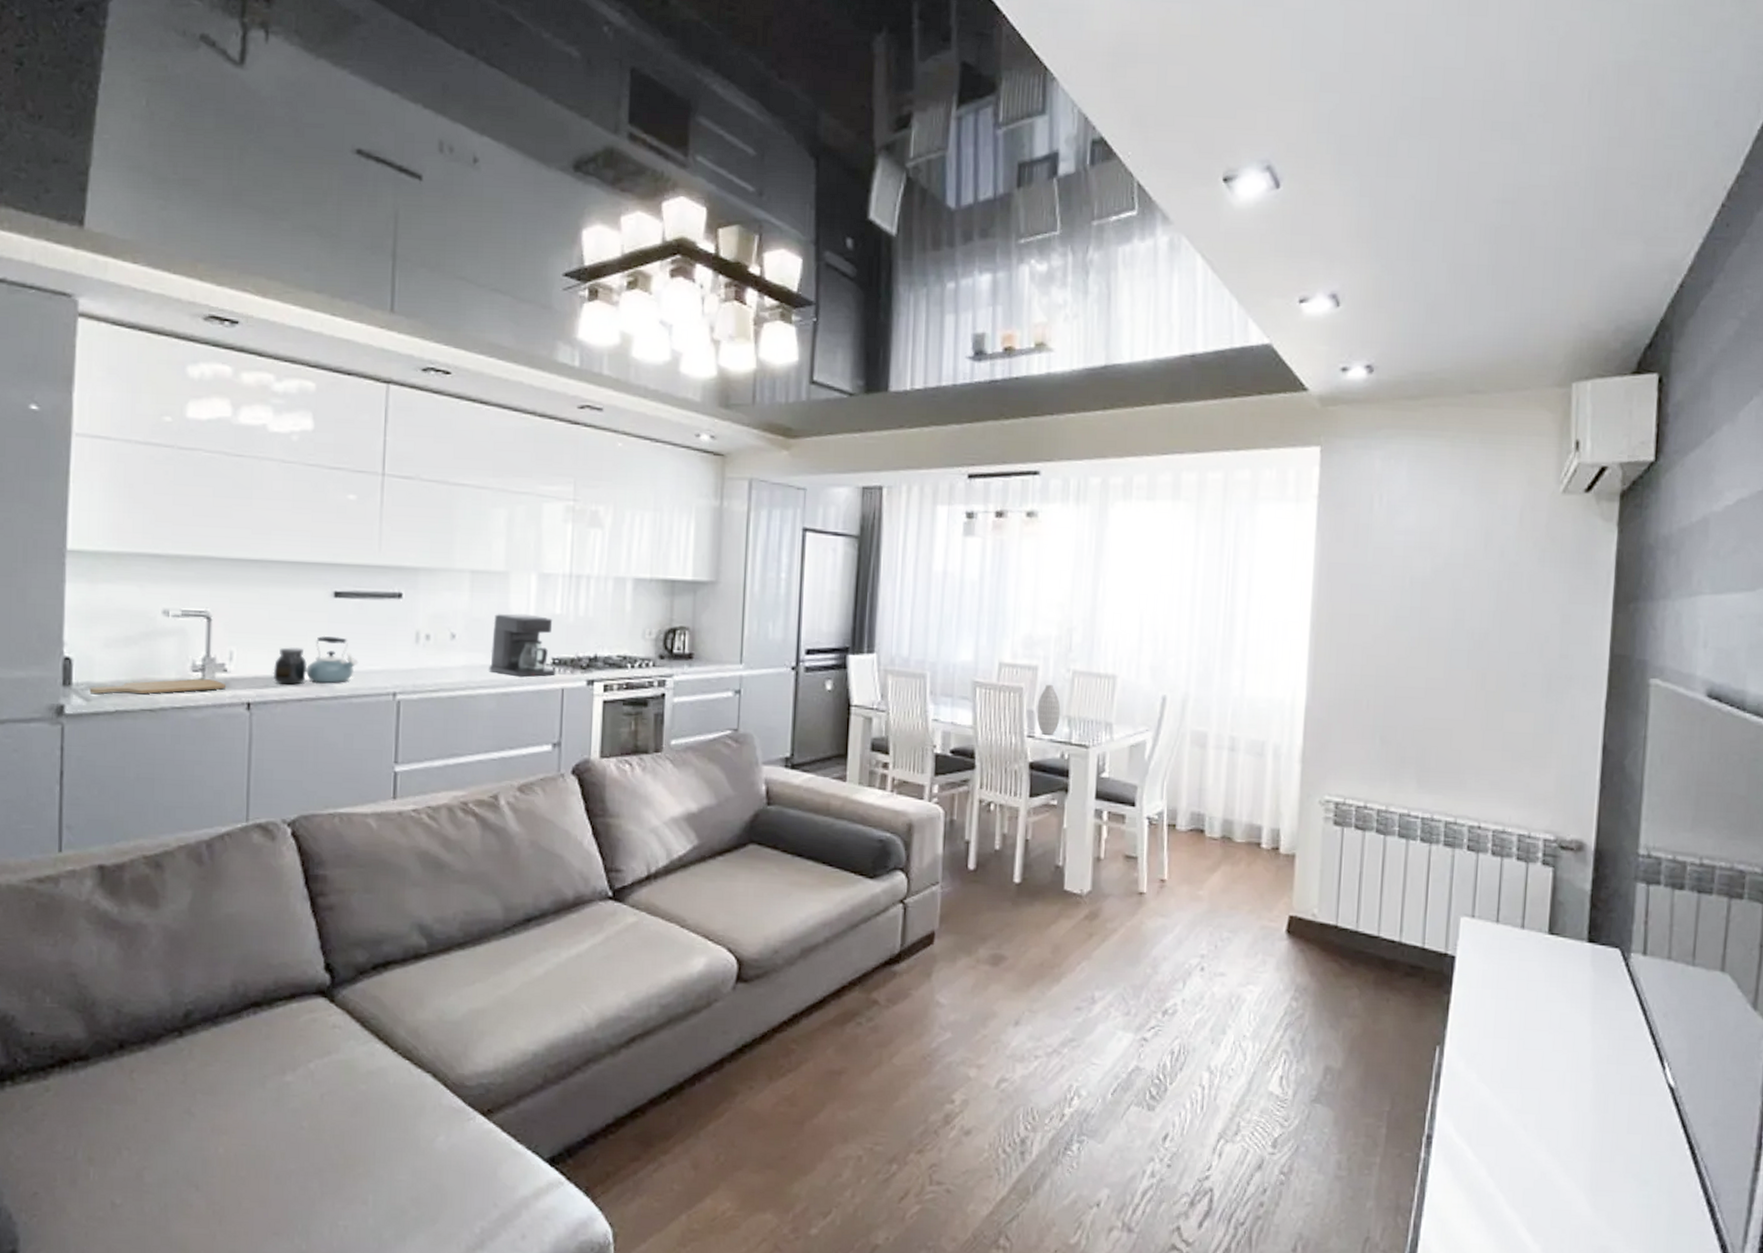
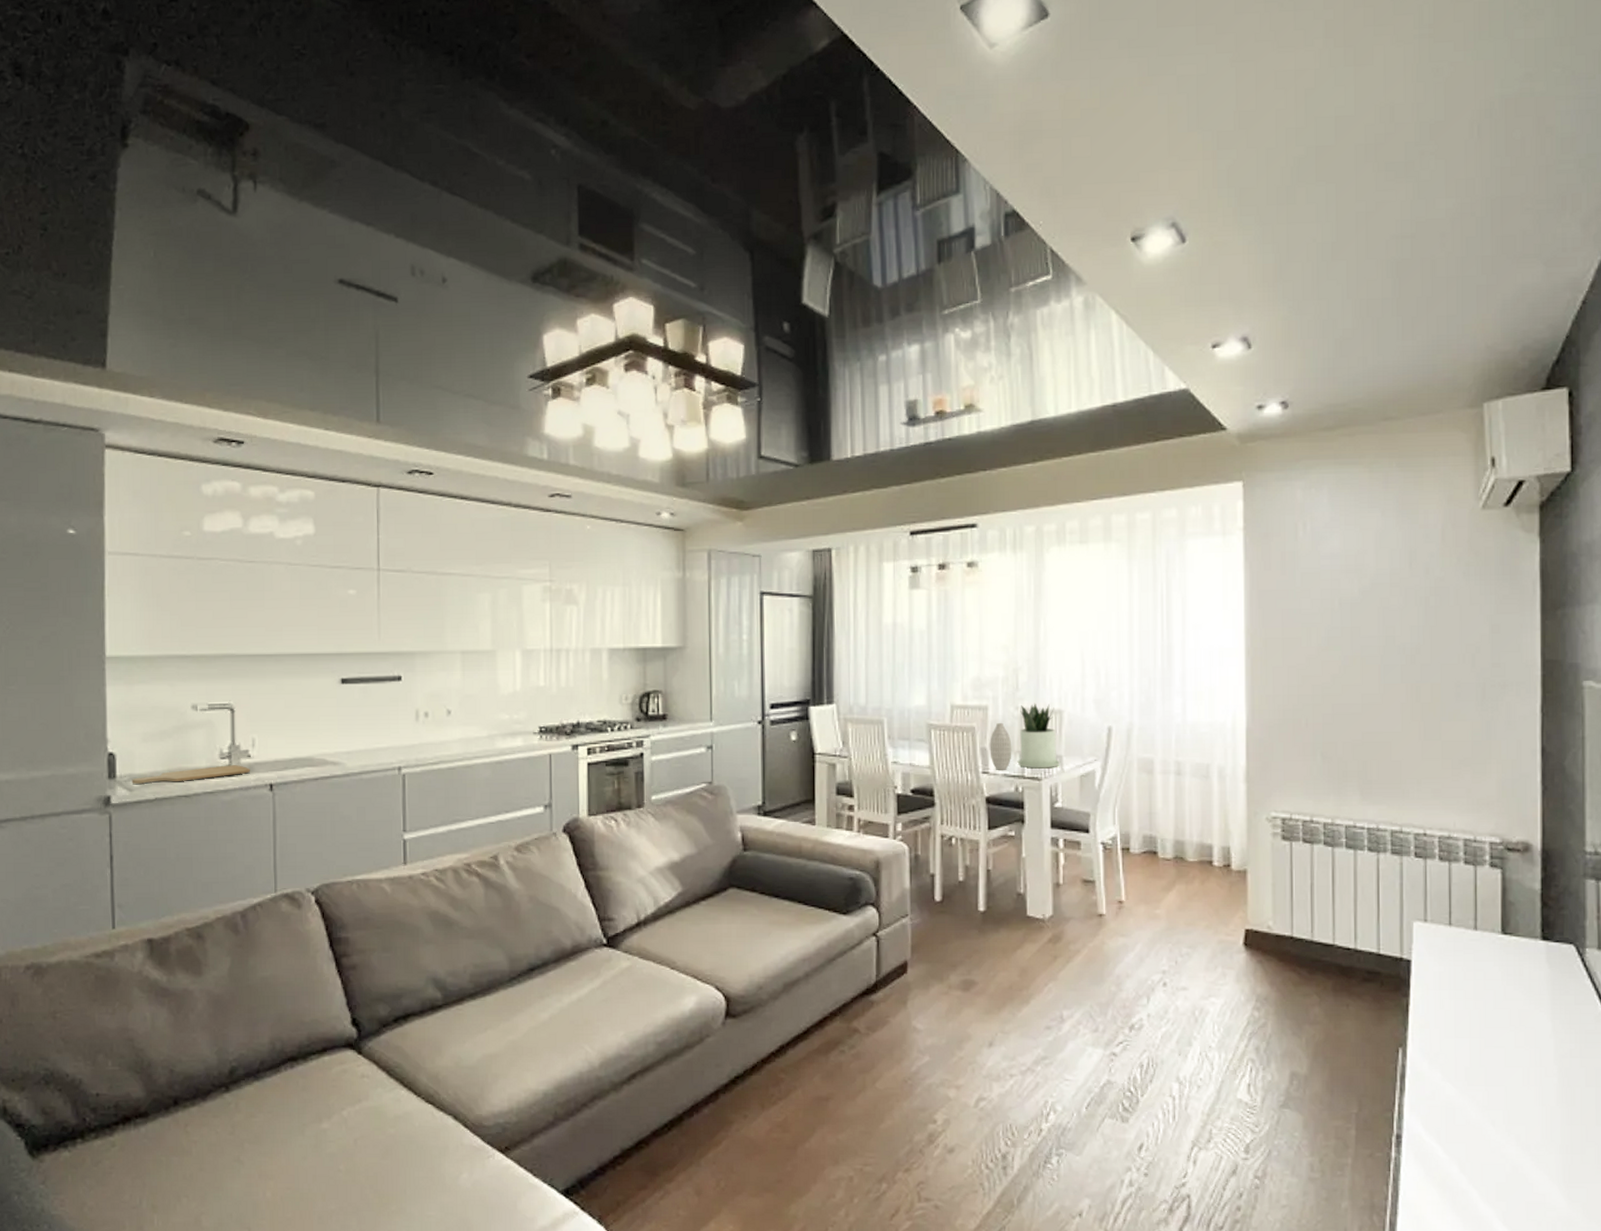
jar: present [273,647,308,685] -> none [291,731,321,767]
kettle: present [306,636,359,683] -> none [320,720,366,762]
coffee maker: present [489,613,556,679] -> none [482,688,543,747]
planter: none [1065,666,1111,736] -> present [1017,703,1061,769]

